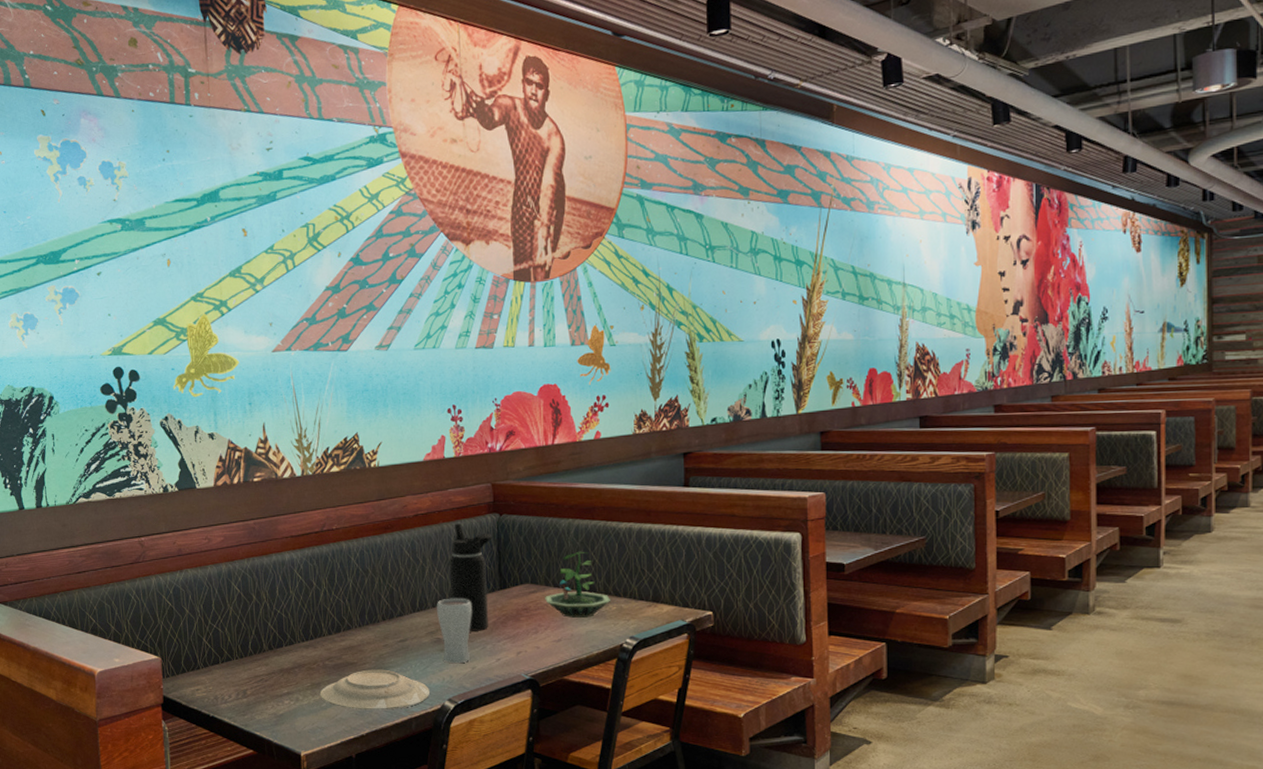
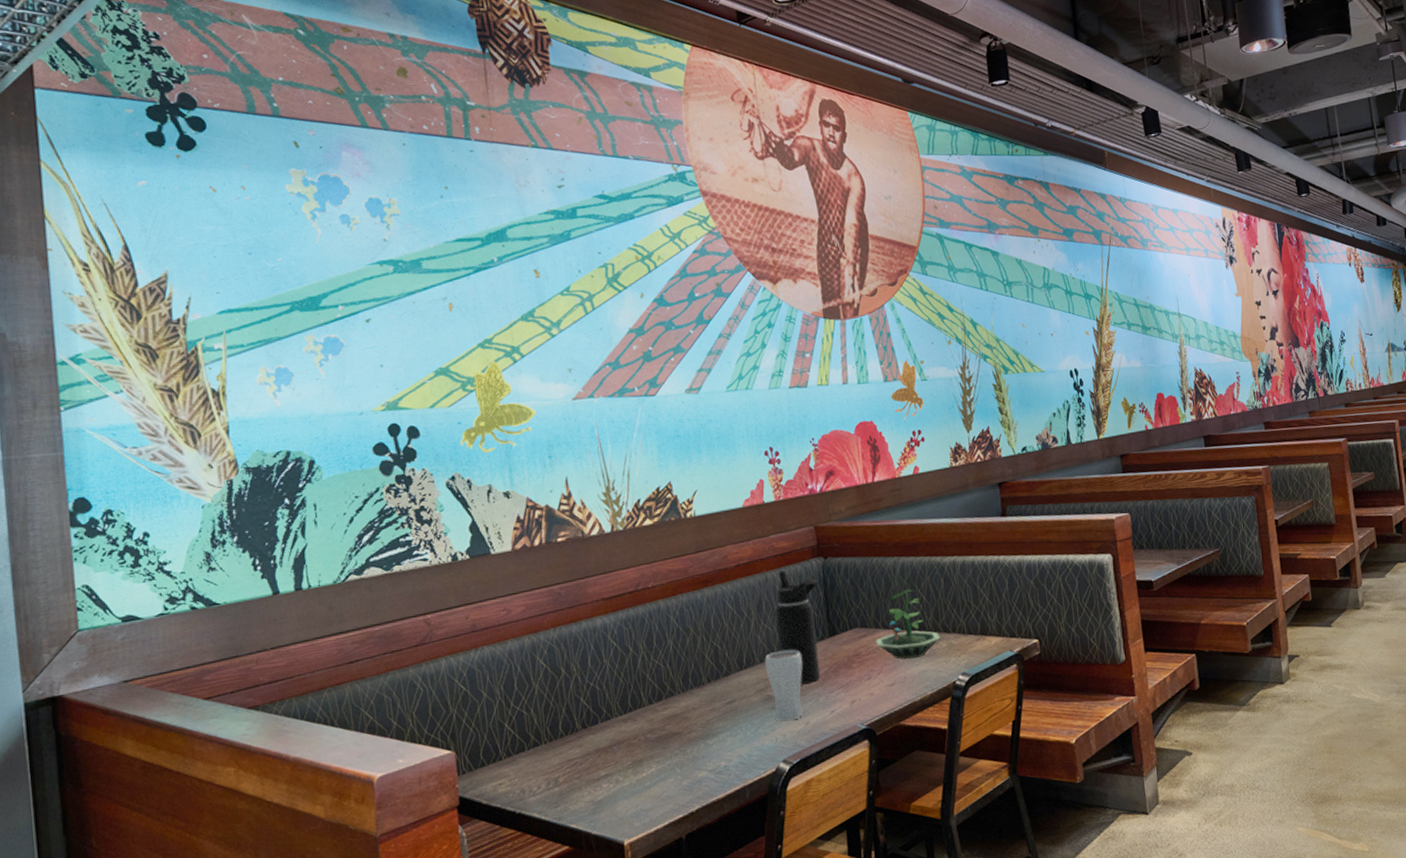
plate: present [319,669,430,711] -> none [642,736,763,785]

